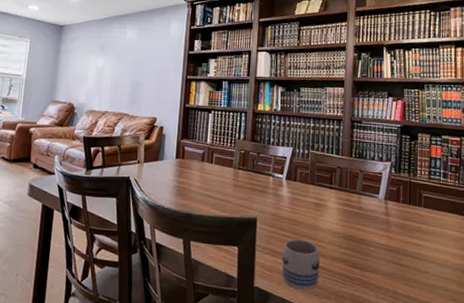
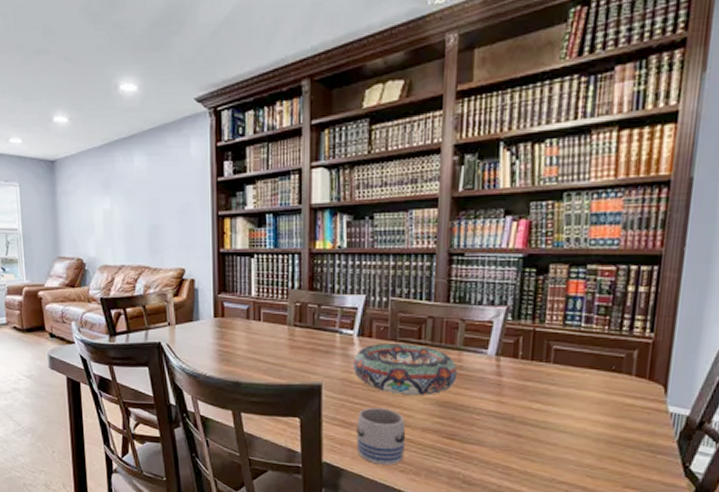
decorative bowl: none [281,186,358,230] -> present [353,344,458,395]

